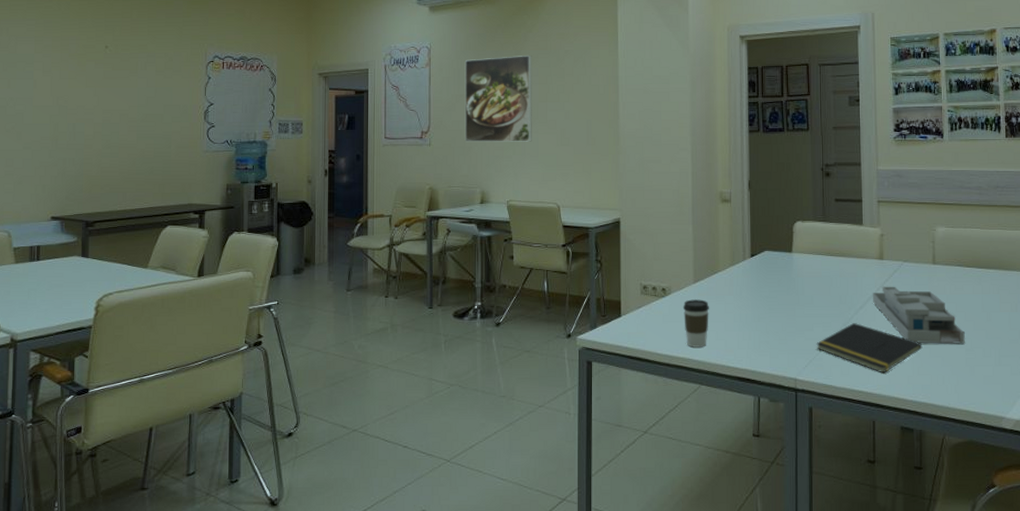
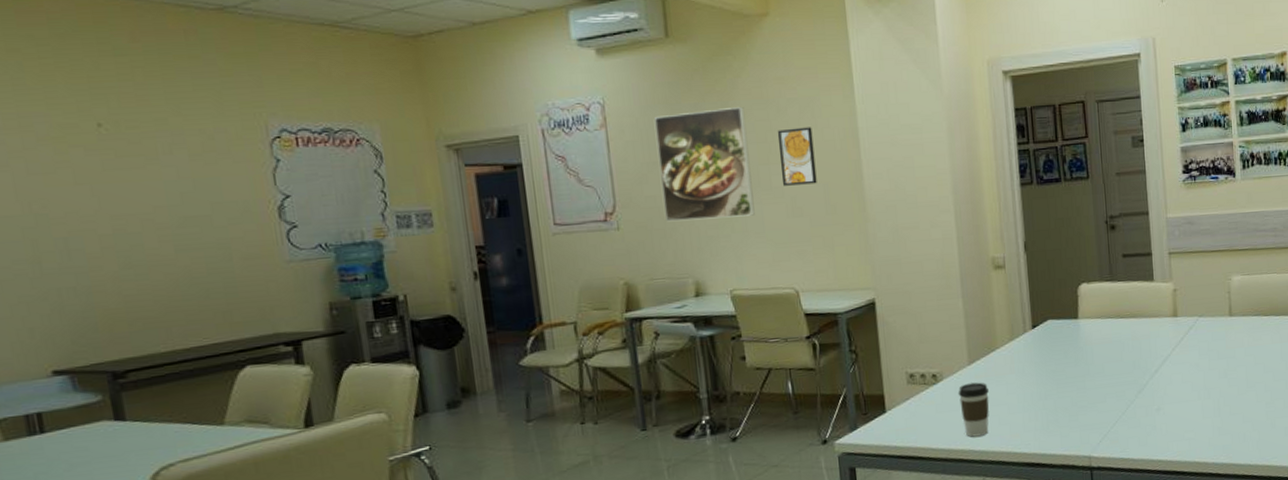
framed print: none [555,74,582,120] -> present [777,127,817,186]
notepad: present [816,323,923,374] -> none [1110,388,1222,439]
desk organizer: present [873,286,965,344] -> none [1168,344,1265,402]

